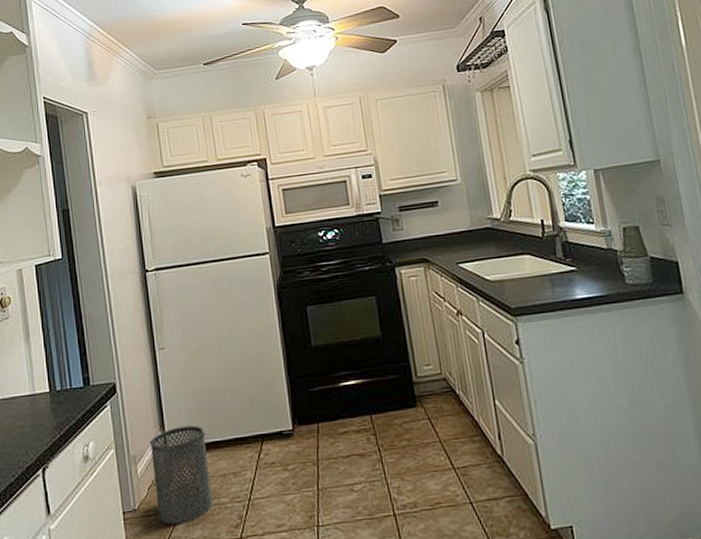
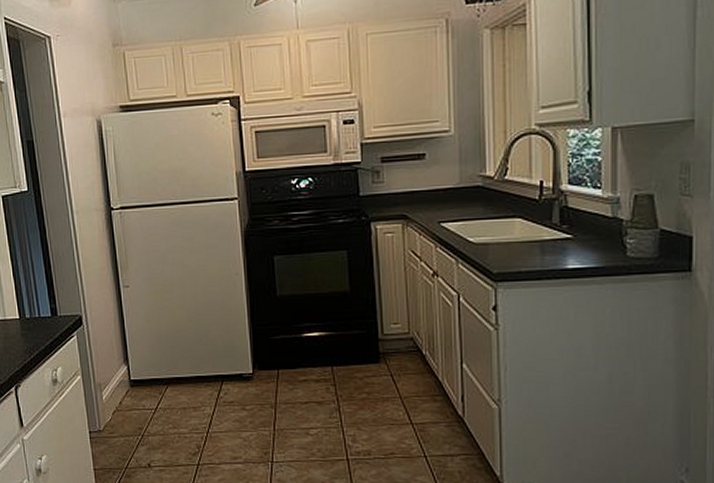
trash can: present [149,425,213,525] -> none [114,361,173,447]

